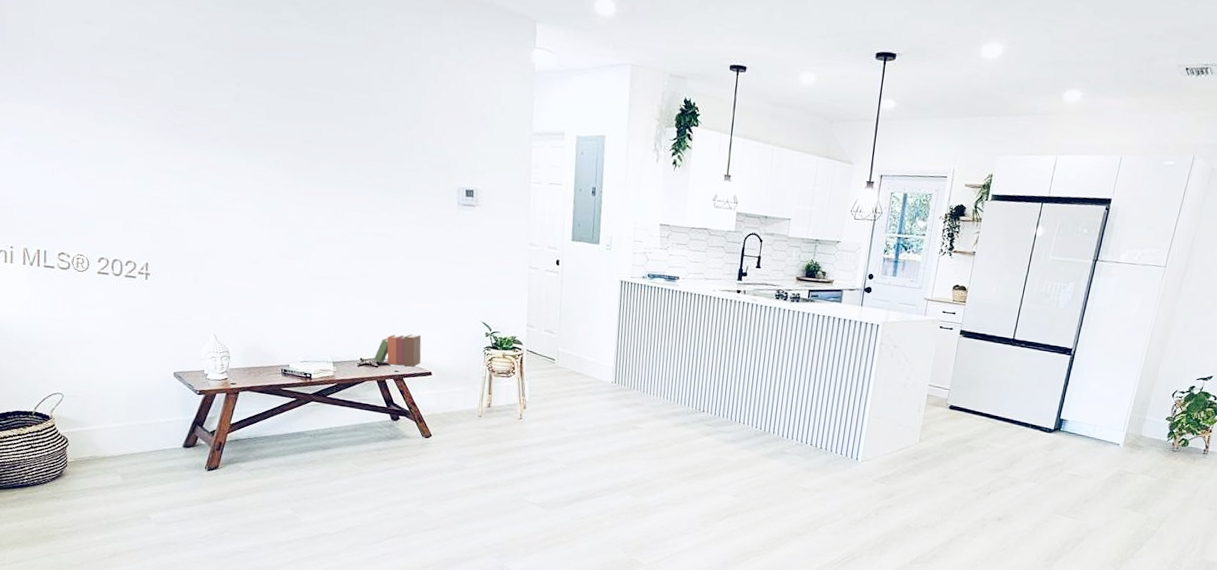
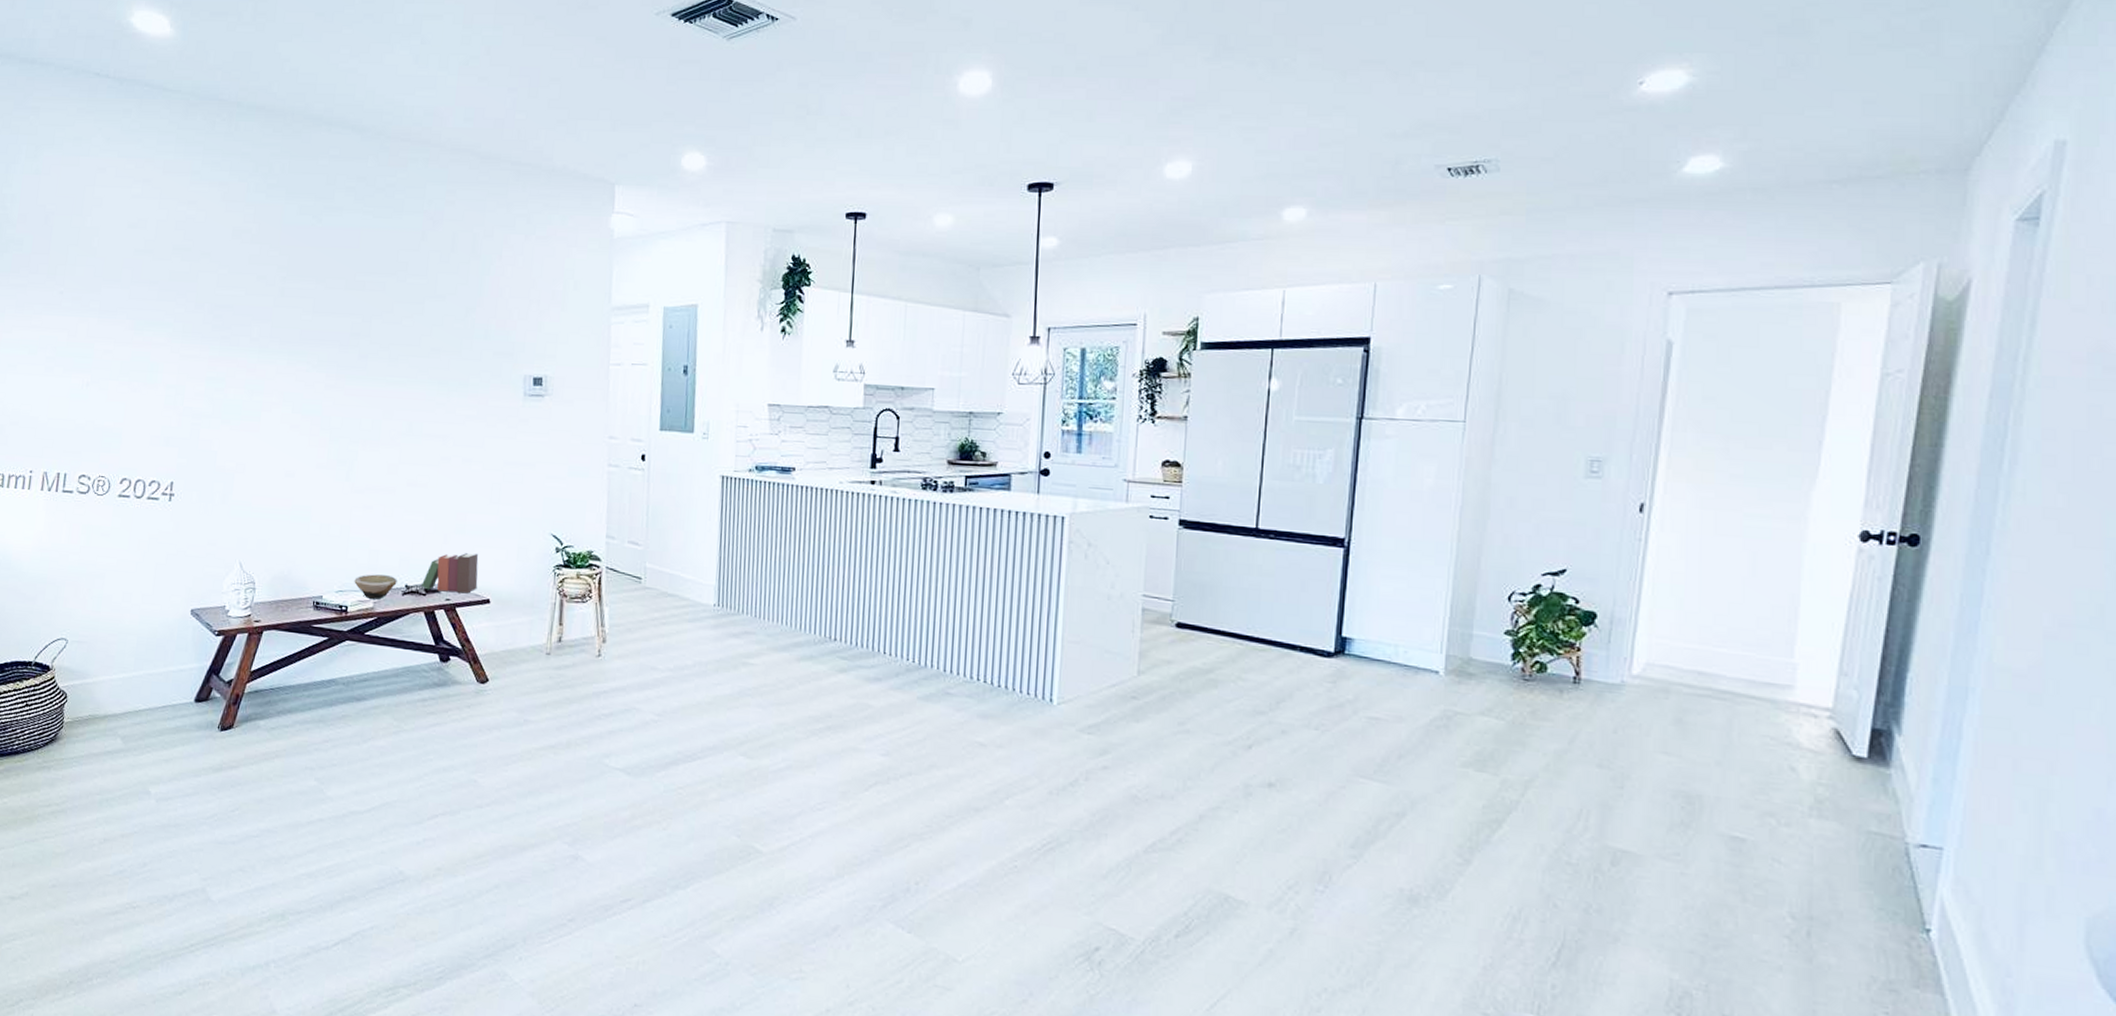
bowl: none [316,348,353,369] -> present [354,574,397,600]

